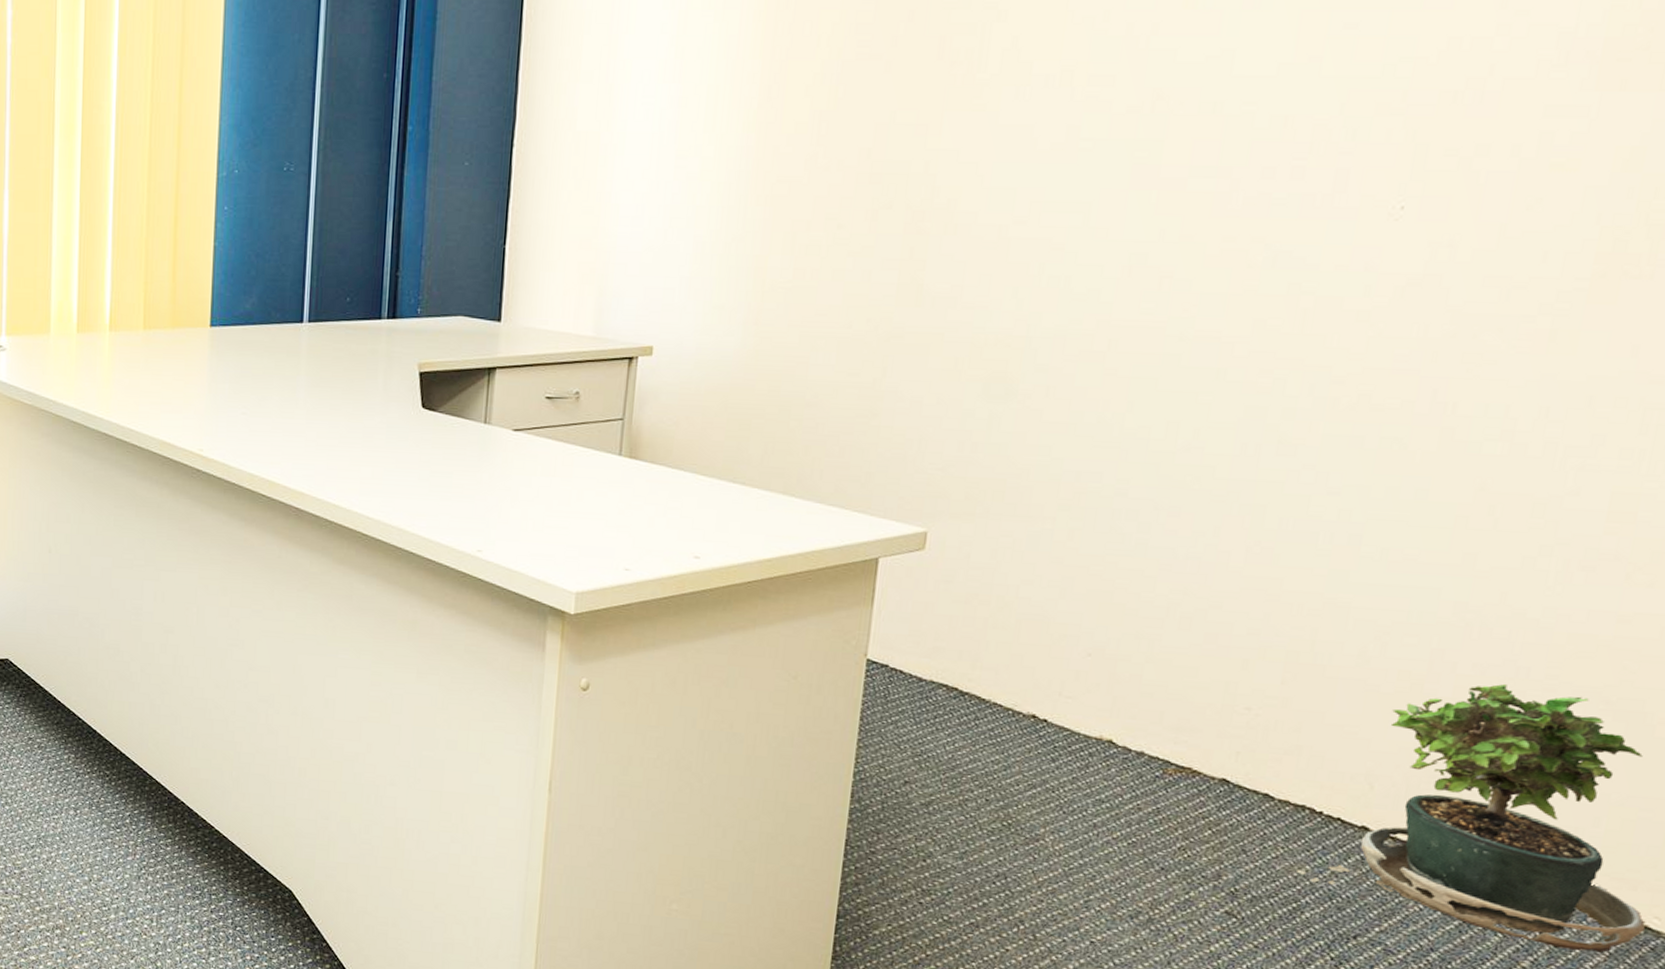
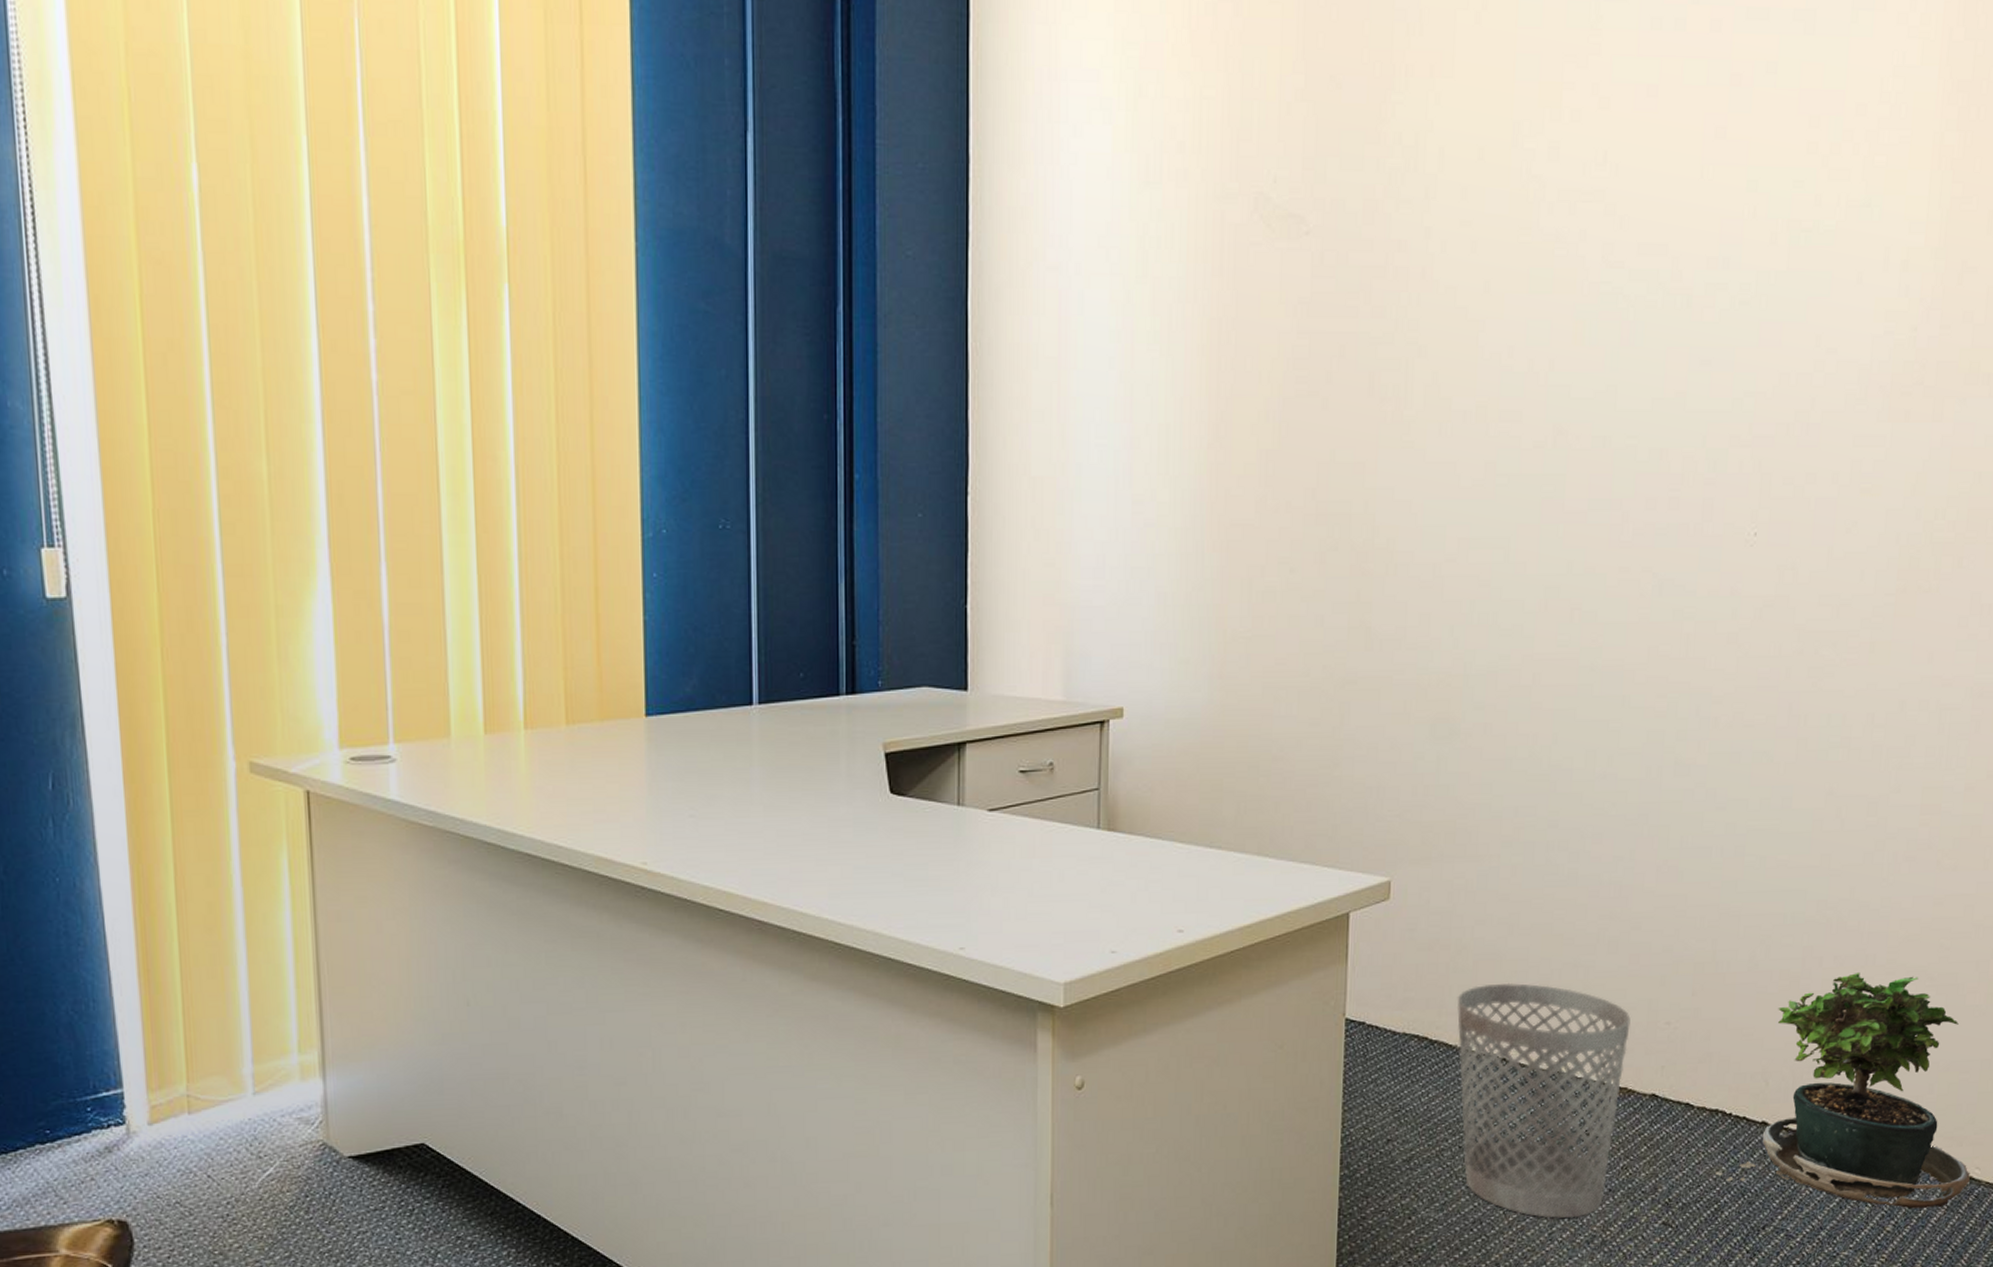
wastebasket: none [990,644,1202,891] -> present [1456,982,1631,1219]

